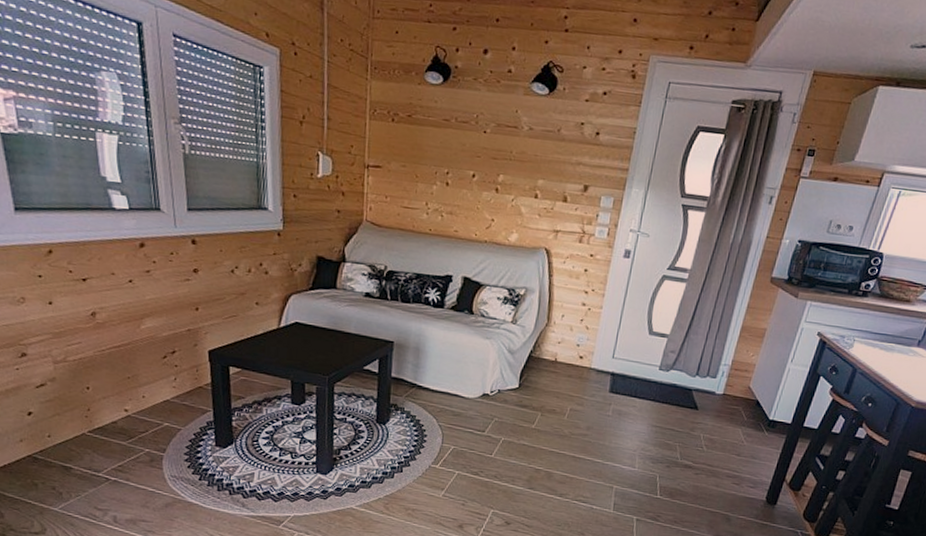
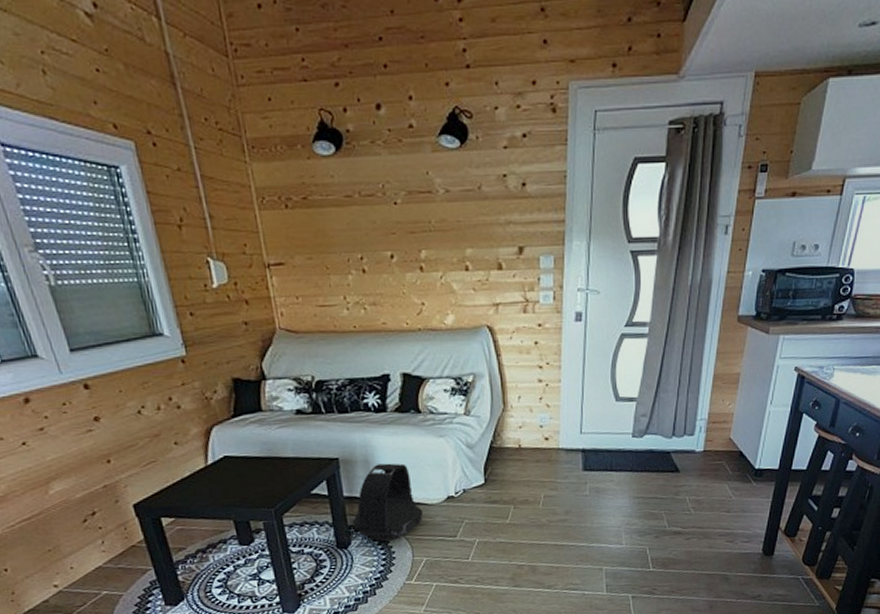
backpack: none [394,353,459,425] -> present [352,463,424,541]

